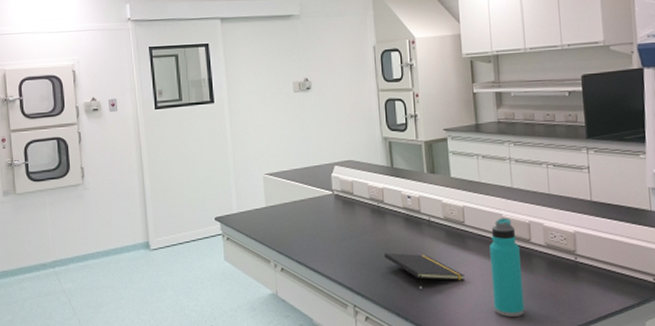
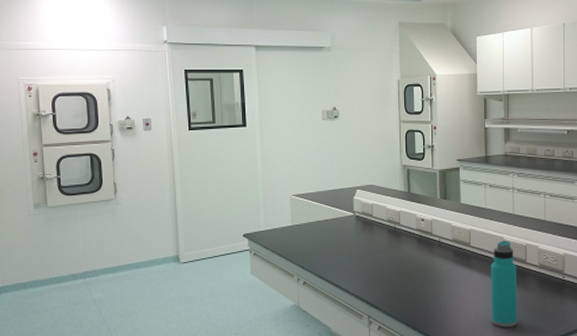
notepad: present [384,253,464,286] -> none [398,269,467,300]

